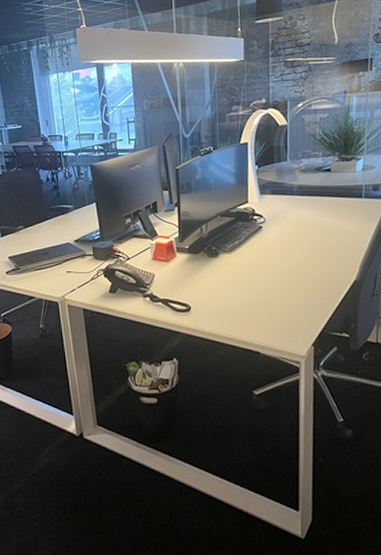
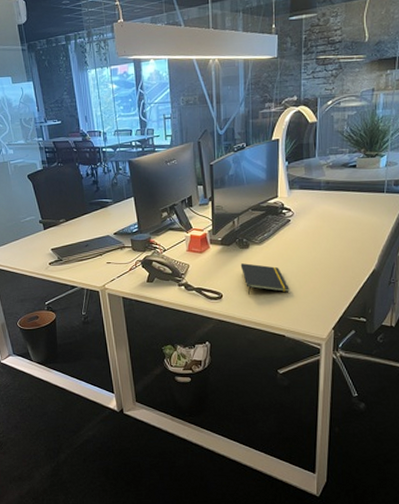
notepad: none [209,273,263,307] -> present [240,263,289,295]

